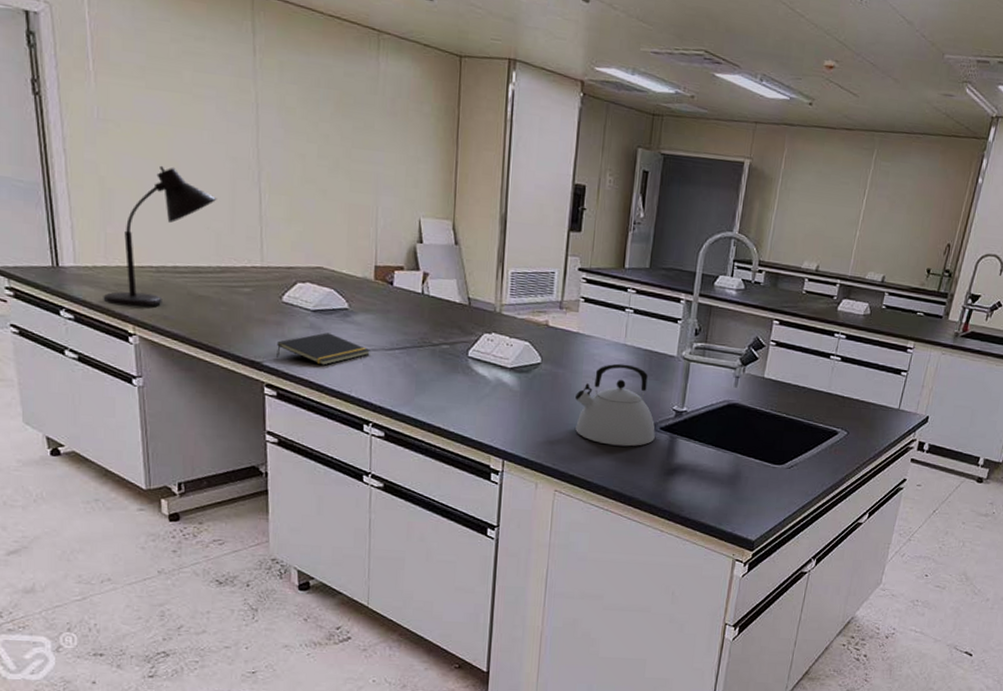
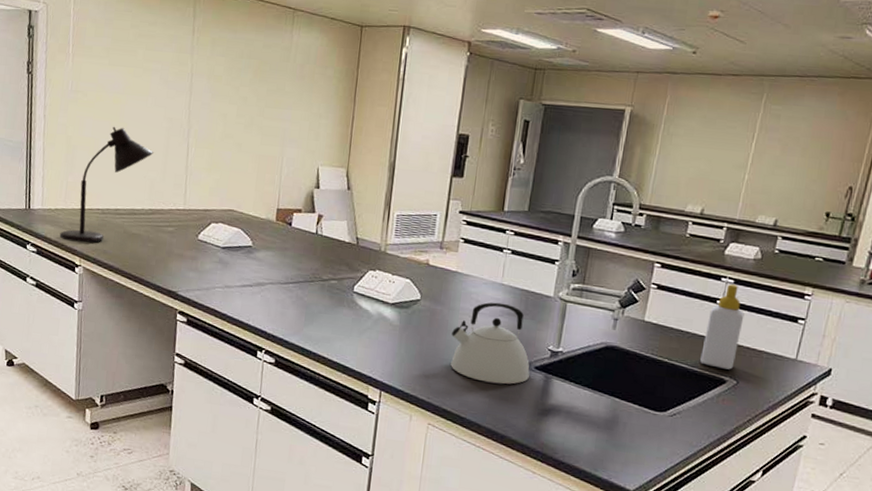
notepad: present [277,332,370,366] -> none [189,267,268,296]
soap bottle: none [815,339,855,422] -> present [700,284,745,370]

